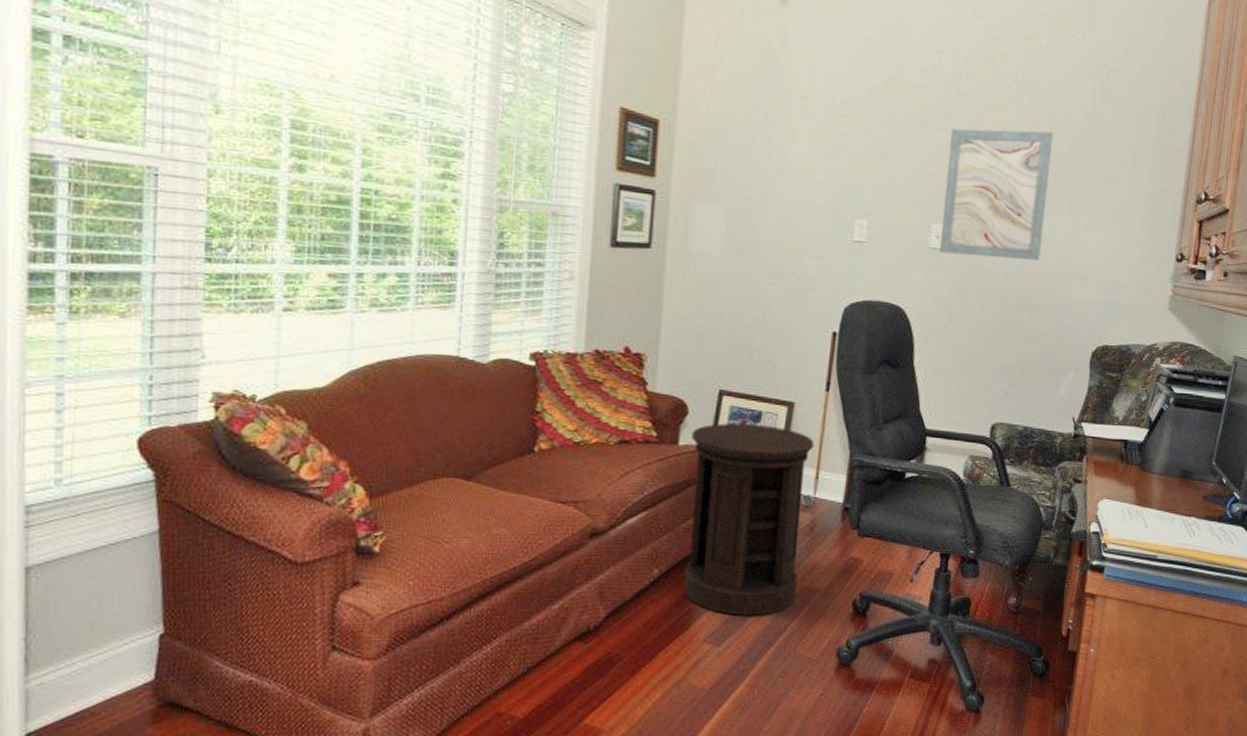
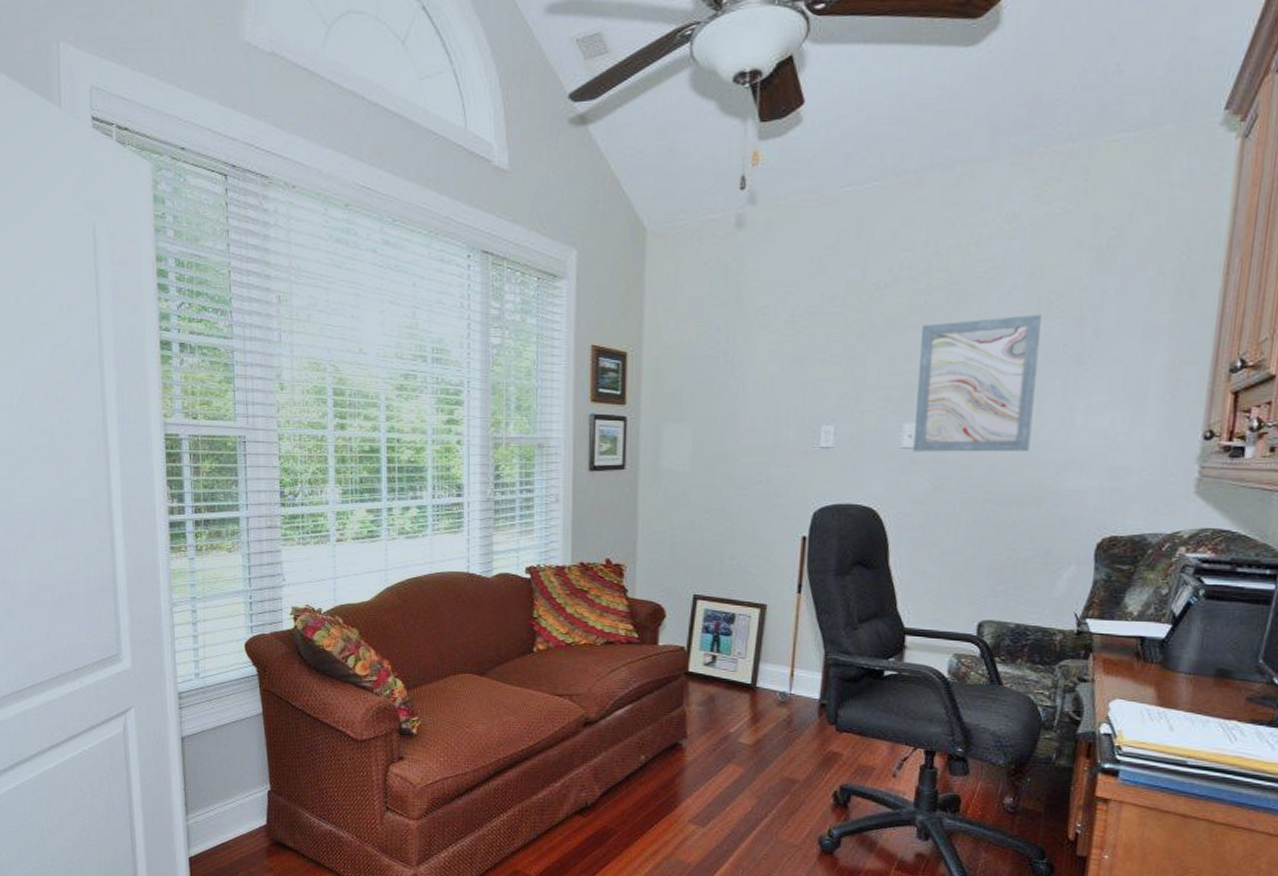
side table: present [684,423,815,616] -> none [669,625,788,802]

